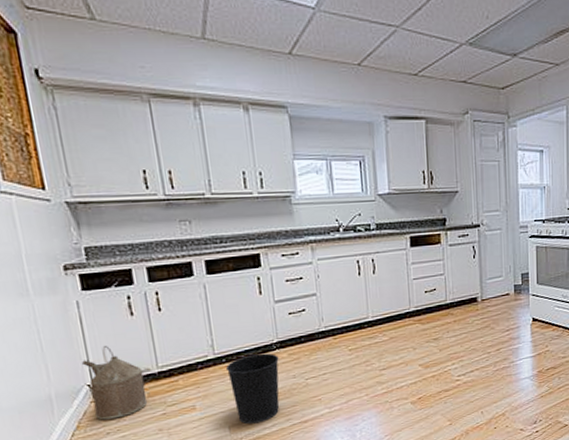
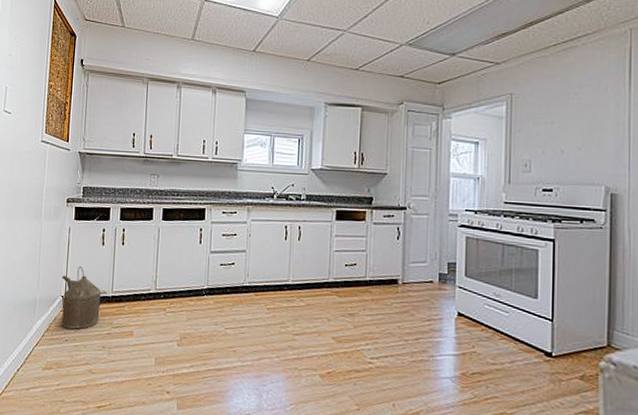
wastebasket: present [226,353,280,425] -> none [163,295,206,361]

